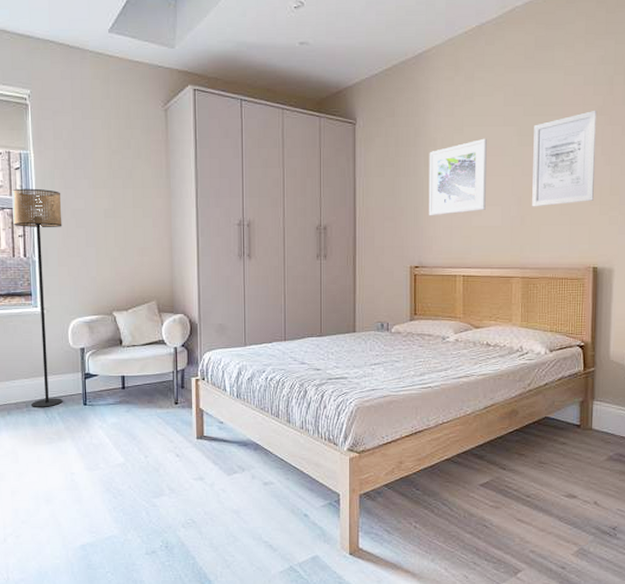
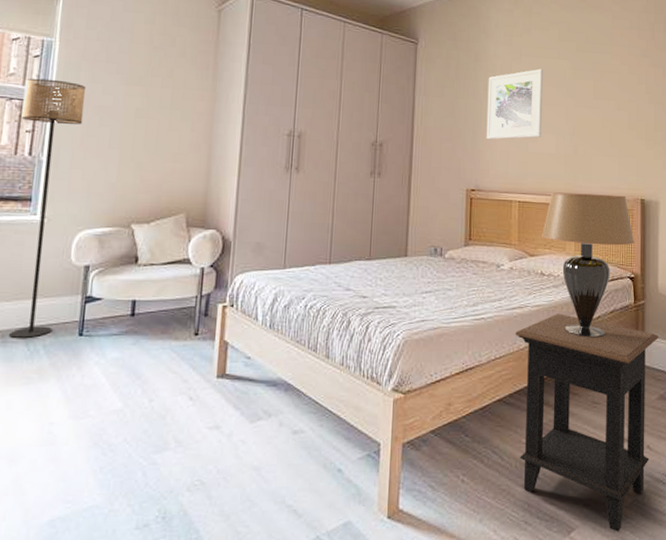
side table: none [462,382,609,575] -> present [515,314,658,532]
table lamp: none [486,264,585,404] -> present [541,192,634,338]
wall art: present [532,110,598,207] -> none [584,52,642,138]

